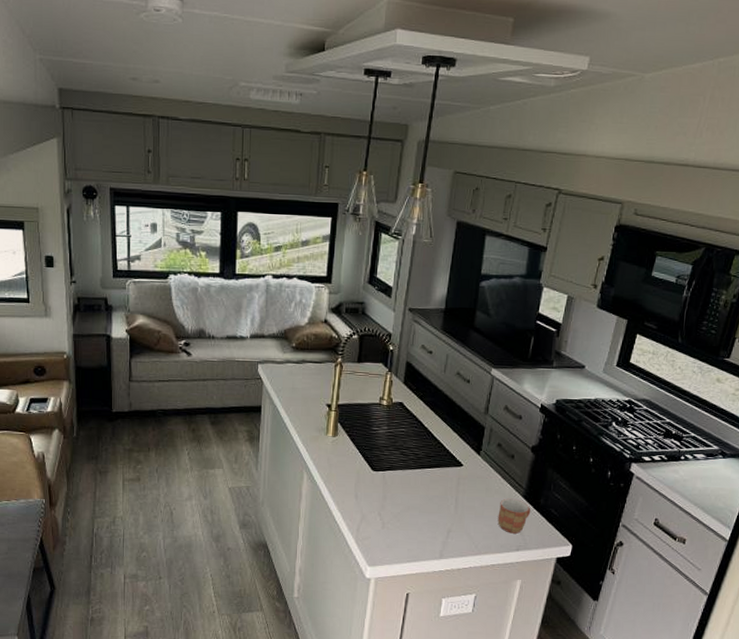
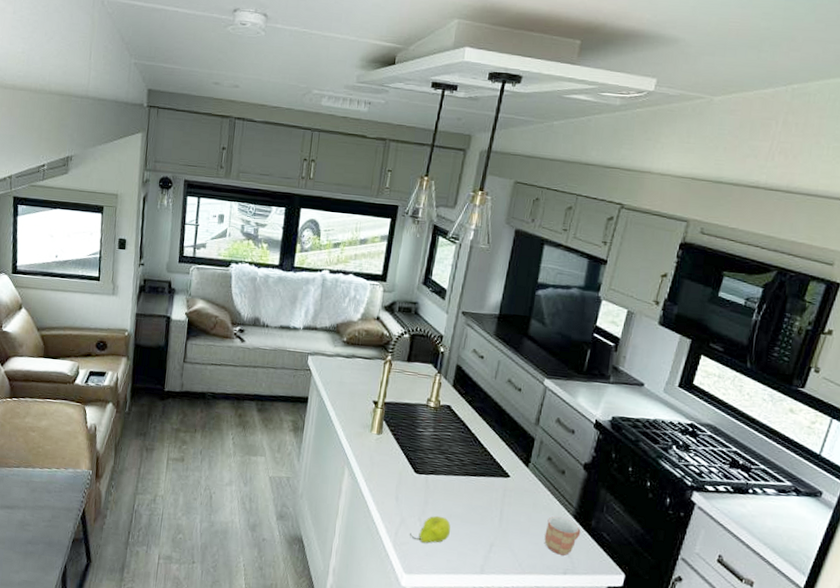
fruit: none [371,509,410,537] -> present [410,515,451,544]

